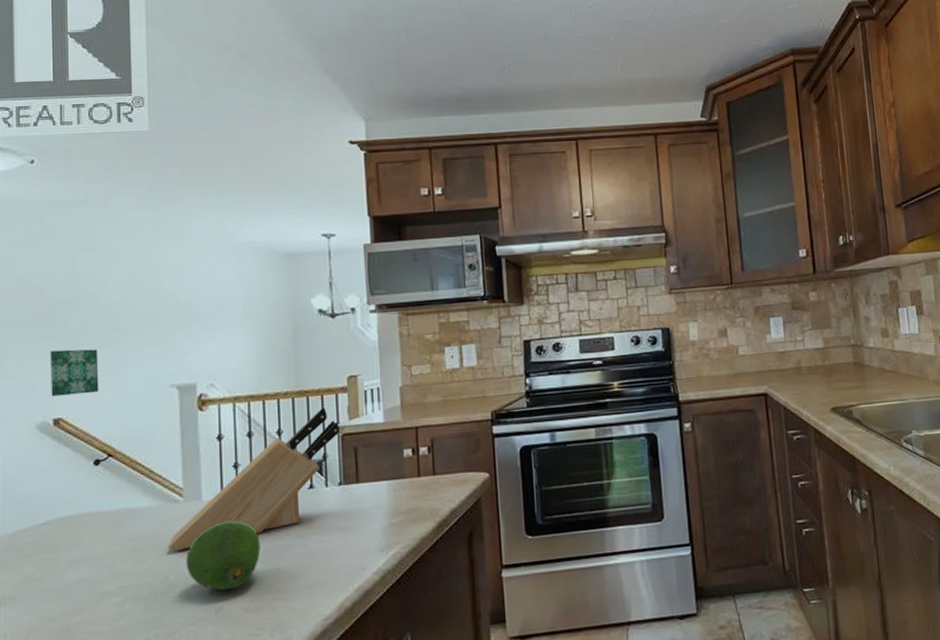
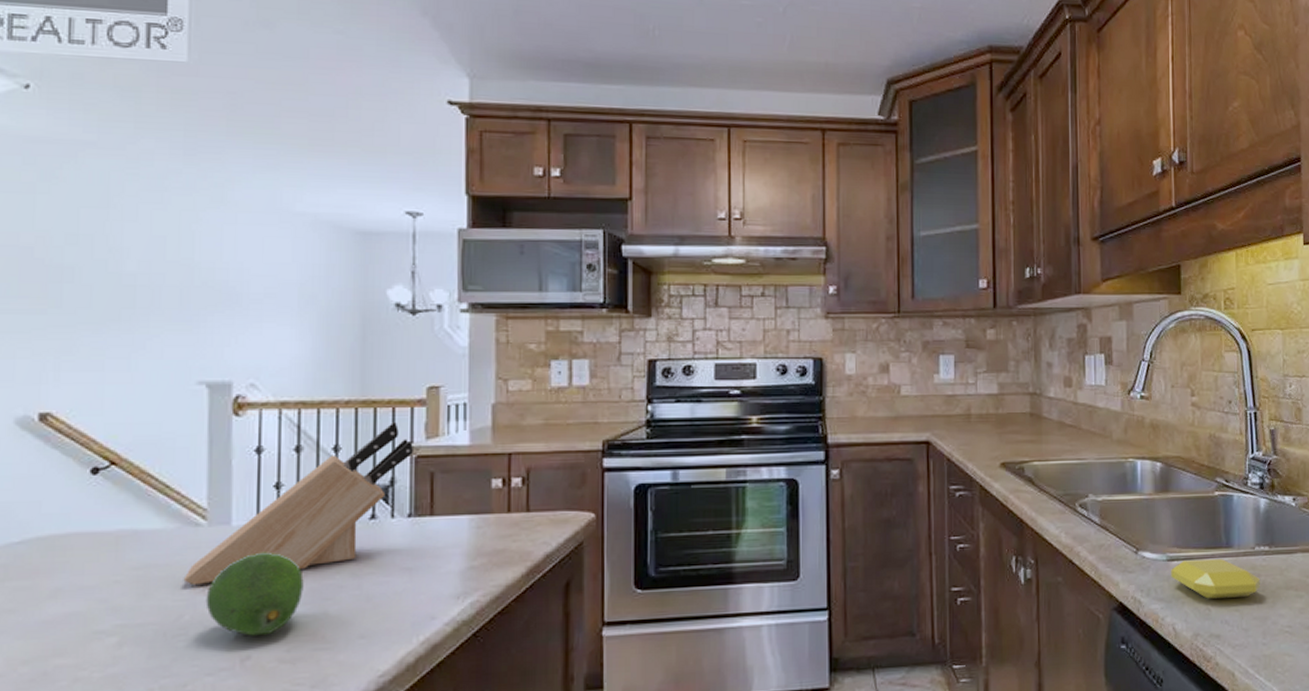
wall art: present [50,349,99,397] -> none [38,328,104,385]

